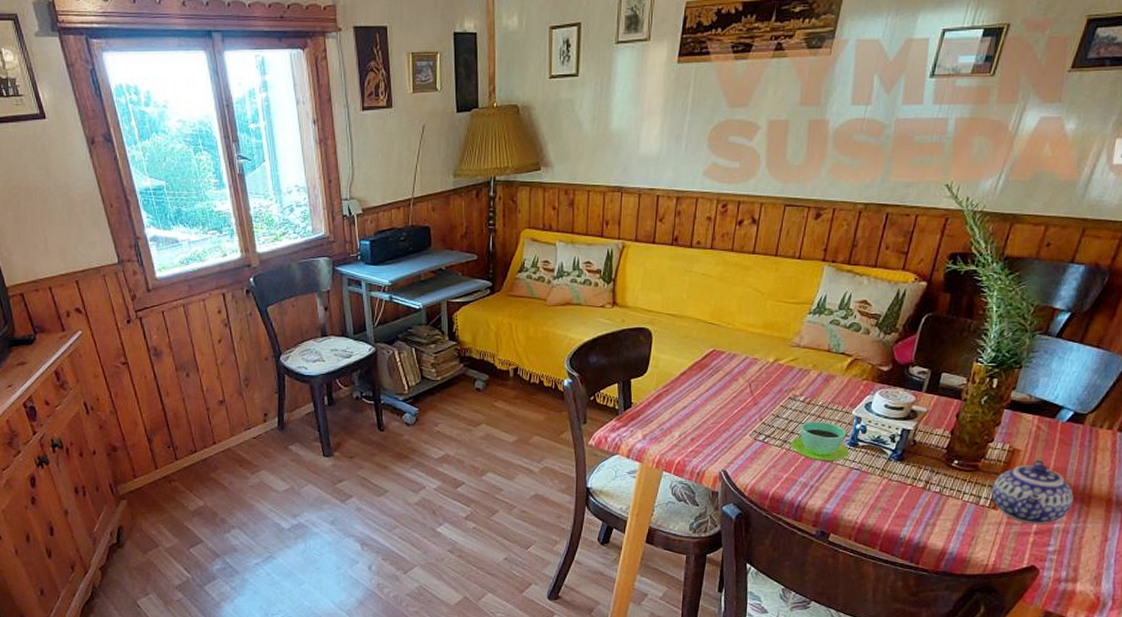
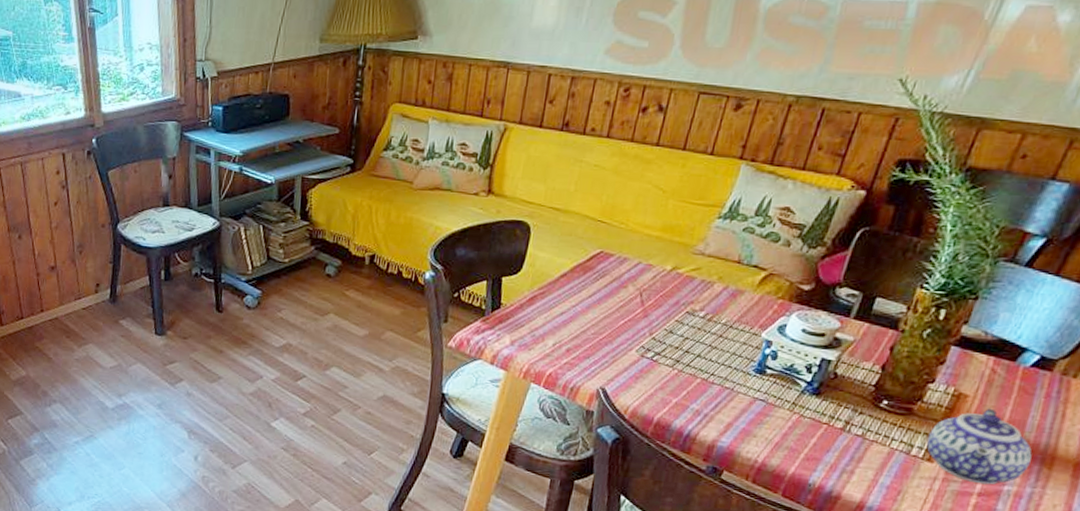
cup: present [790,421,850,462] -> none [683,341,755,389]

